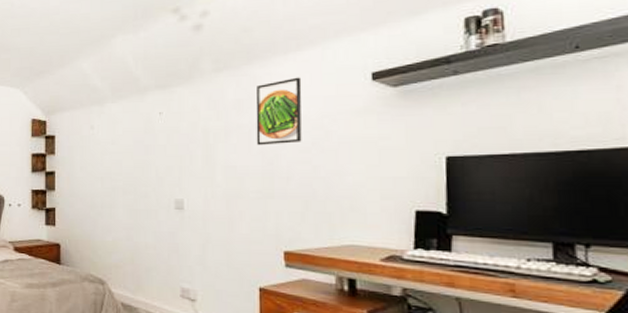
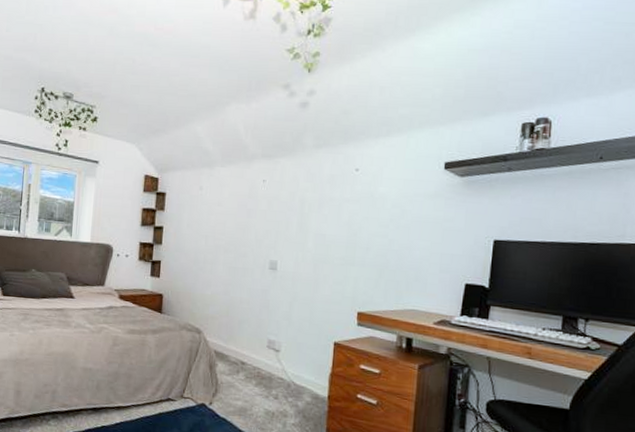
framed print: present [256,77,302,146] -> none [344,160,388,218]

